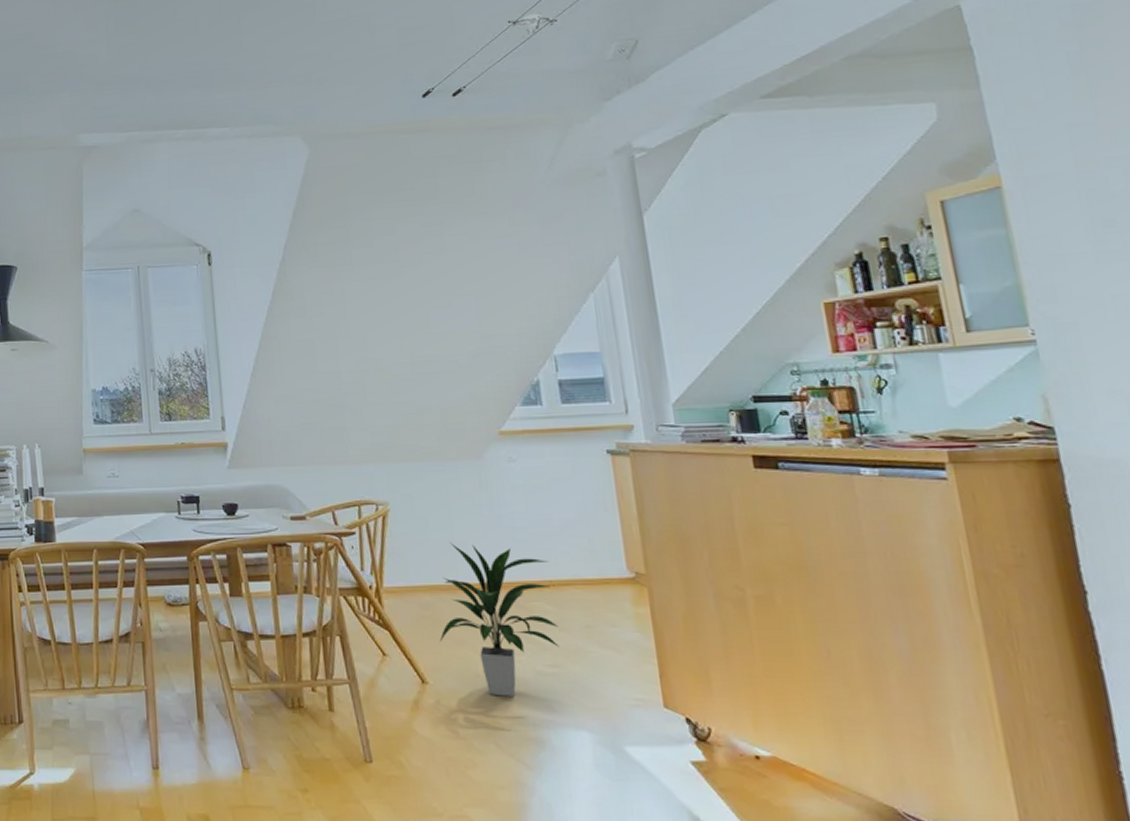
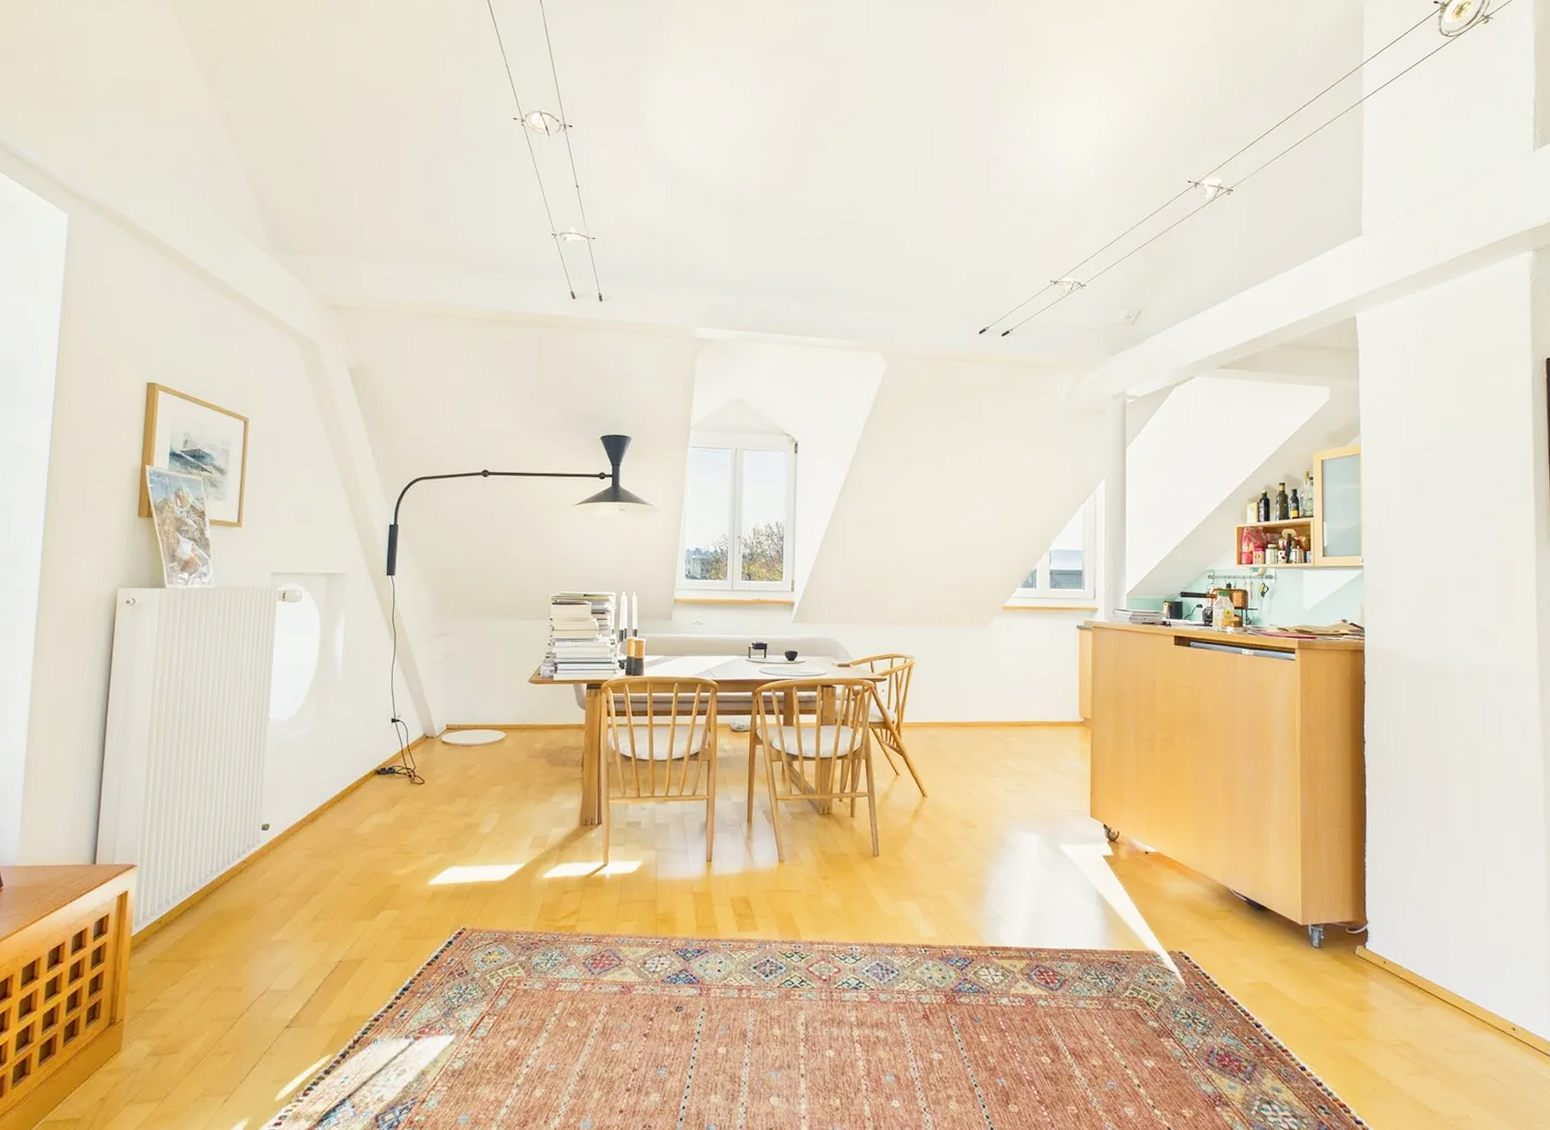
indoor plant: present [439,543,559,697] -> none [939,690,1026,808]

